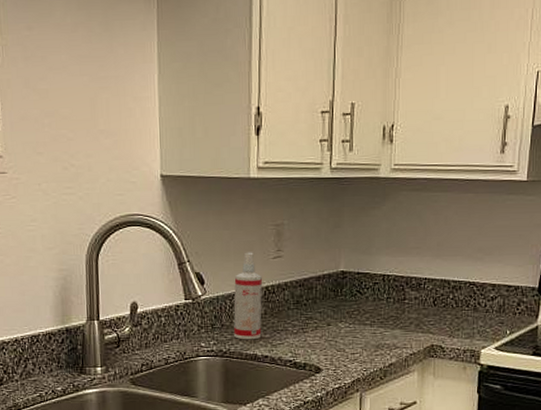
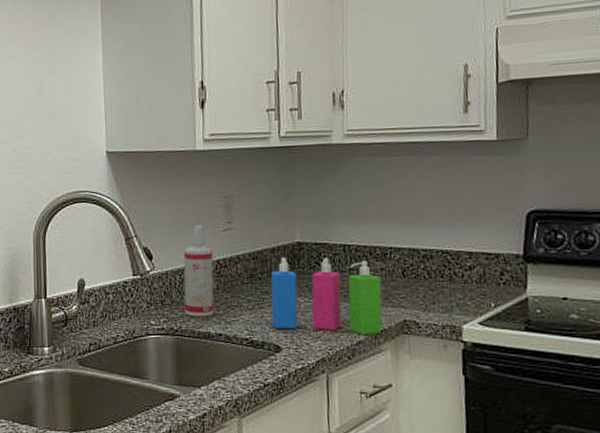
soap dispenser: none [314,286,415,358] -> present [270,257,382,336]

